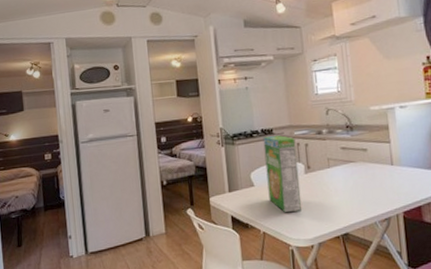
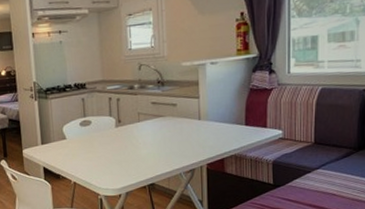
cereal box: present [263,135,302,213] -> none [76,90,112,165]

